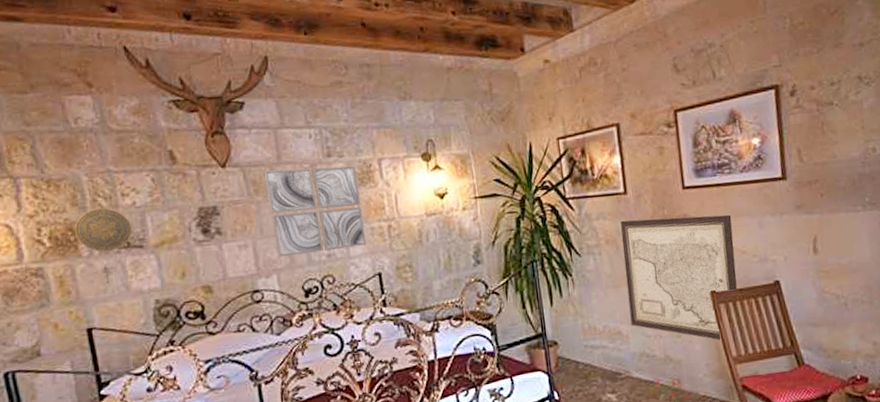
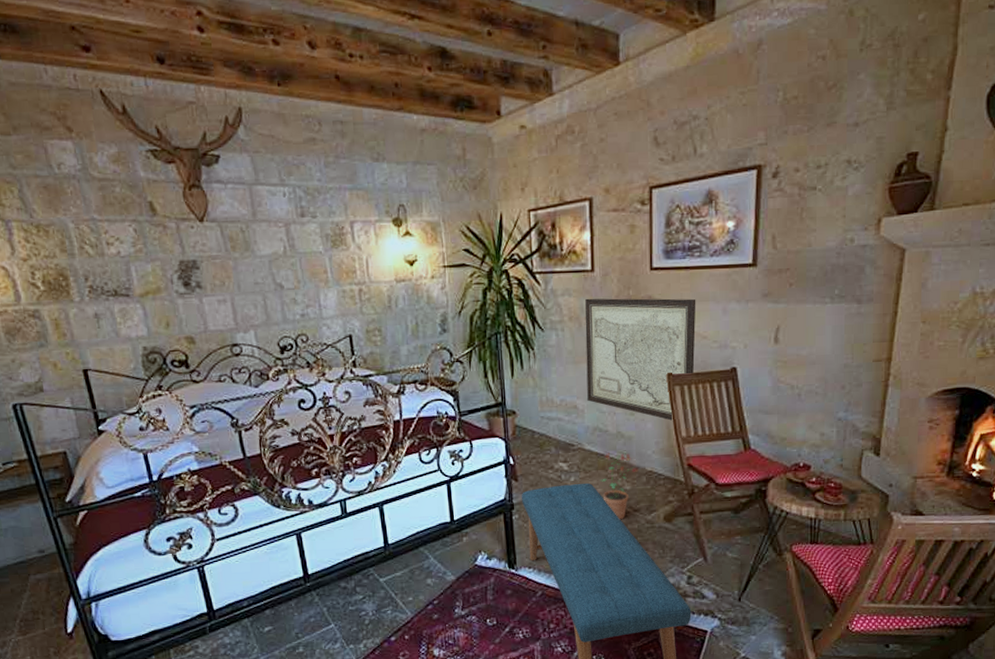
decorative plate: present [74,208,132,252] -> none [65,256,118,298]
wall art: present [264,166,367,258] -> none [240,226,339,314]

